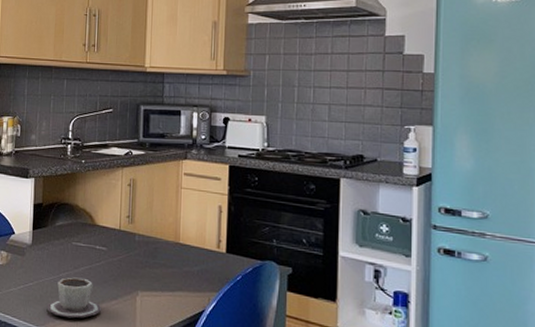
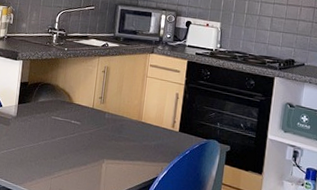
cup: present [47,277,102,319] -> none [25,145,73,180]

